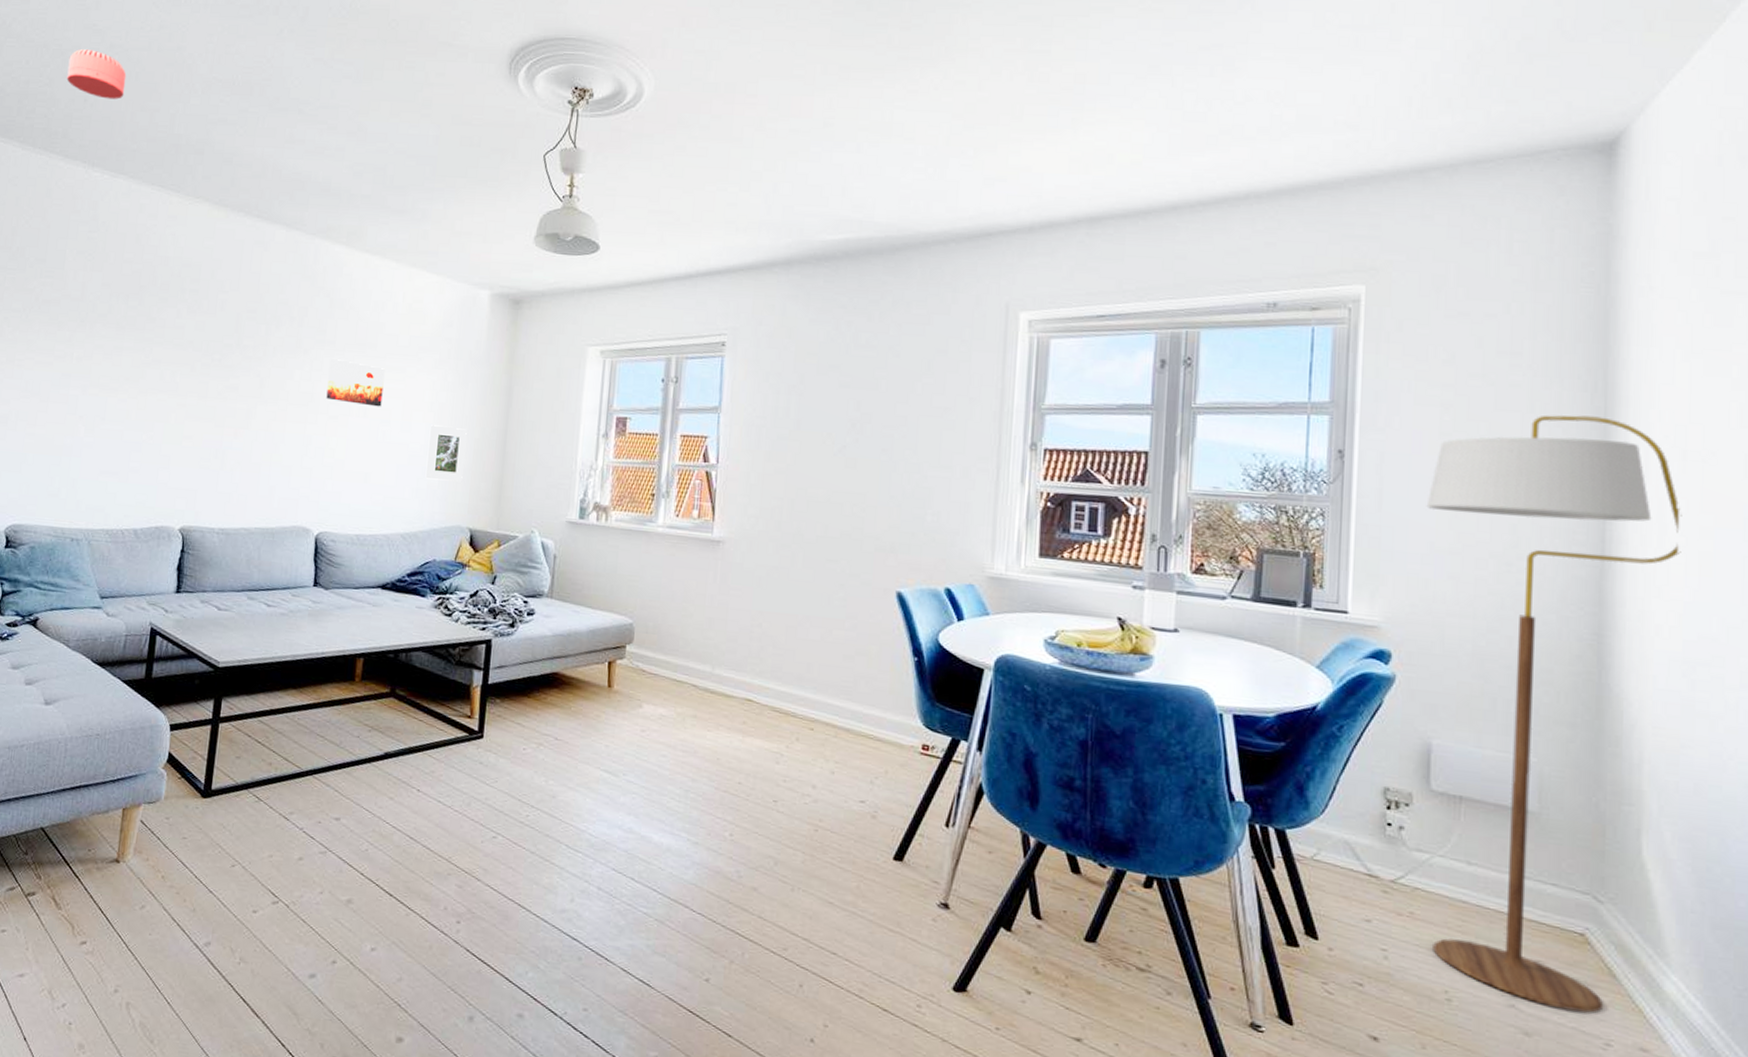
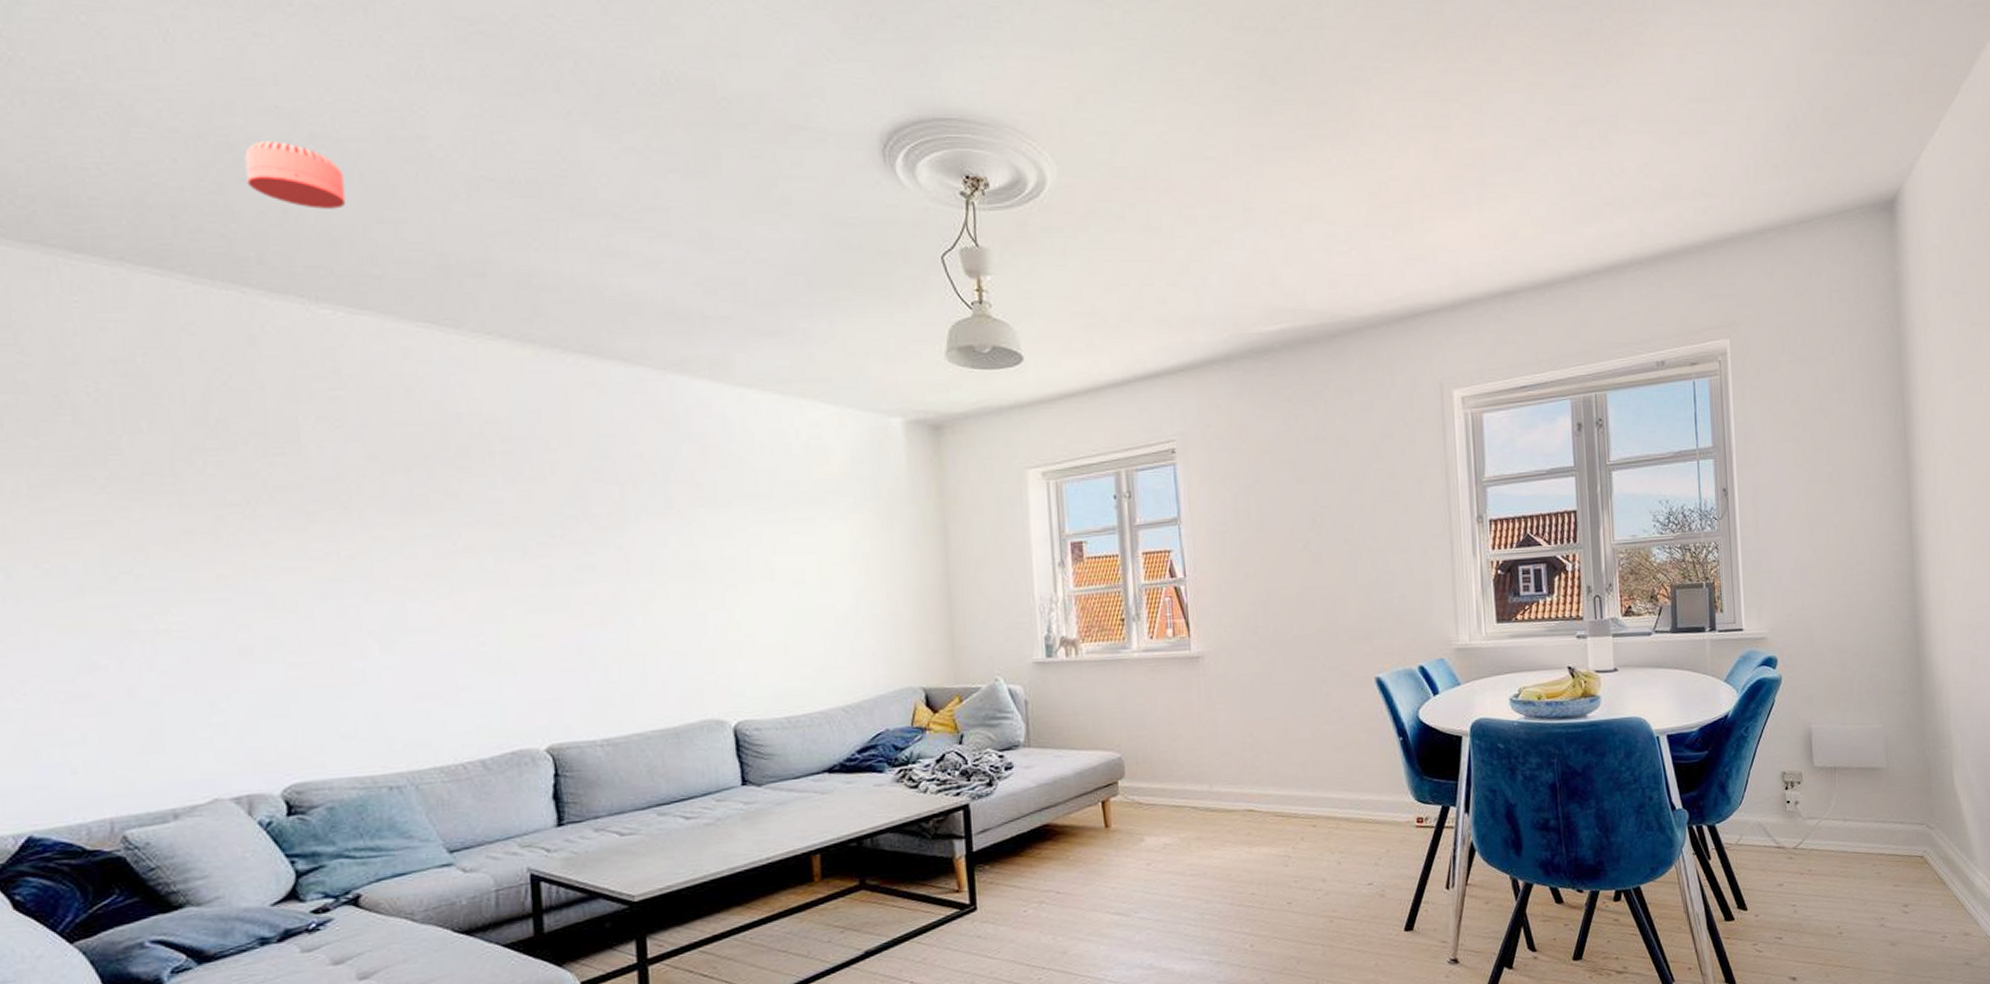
wall art: present [326,359,385,407] -> none [714,517,791,567]
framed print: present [425,425,467,482] -> none [856,578,905,641]
floor lamp: present [1426,415,1682,1014] -> none [1790,436,1961,919]

